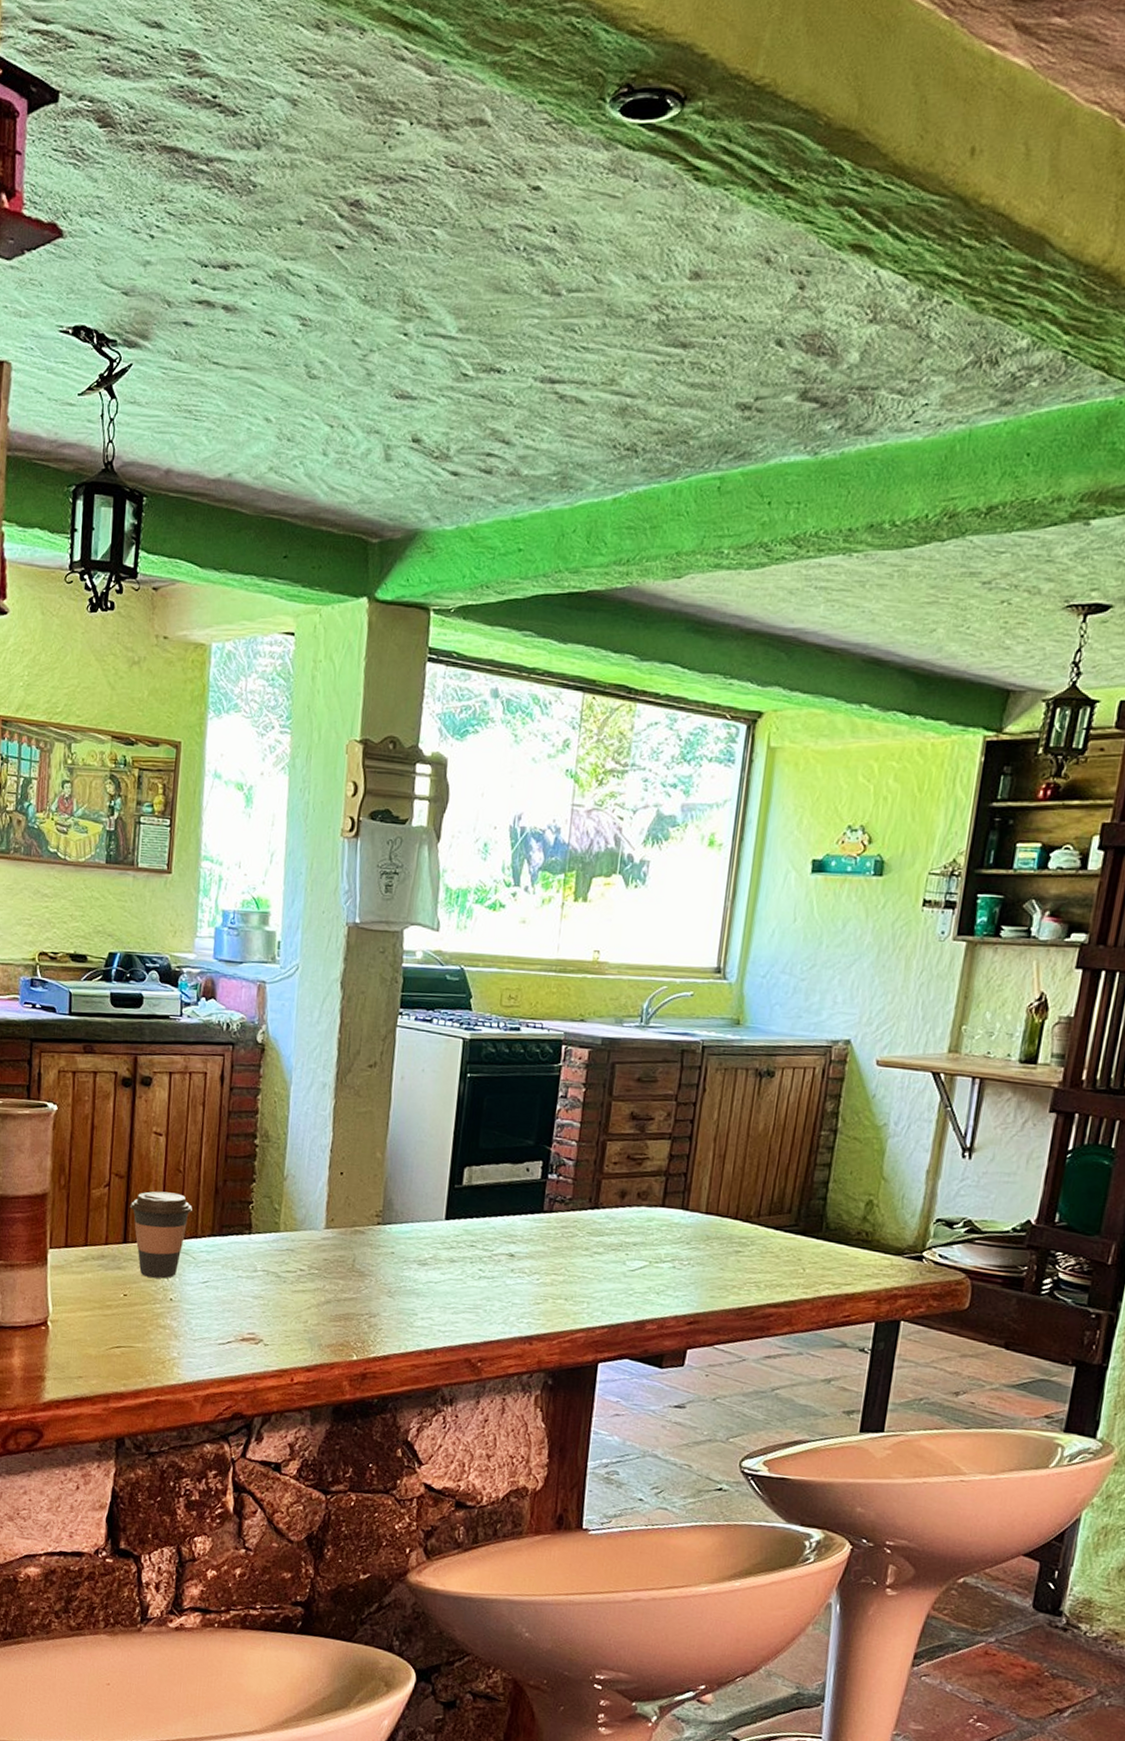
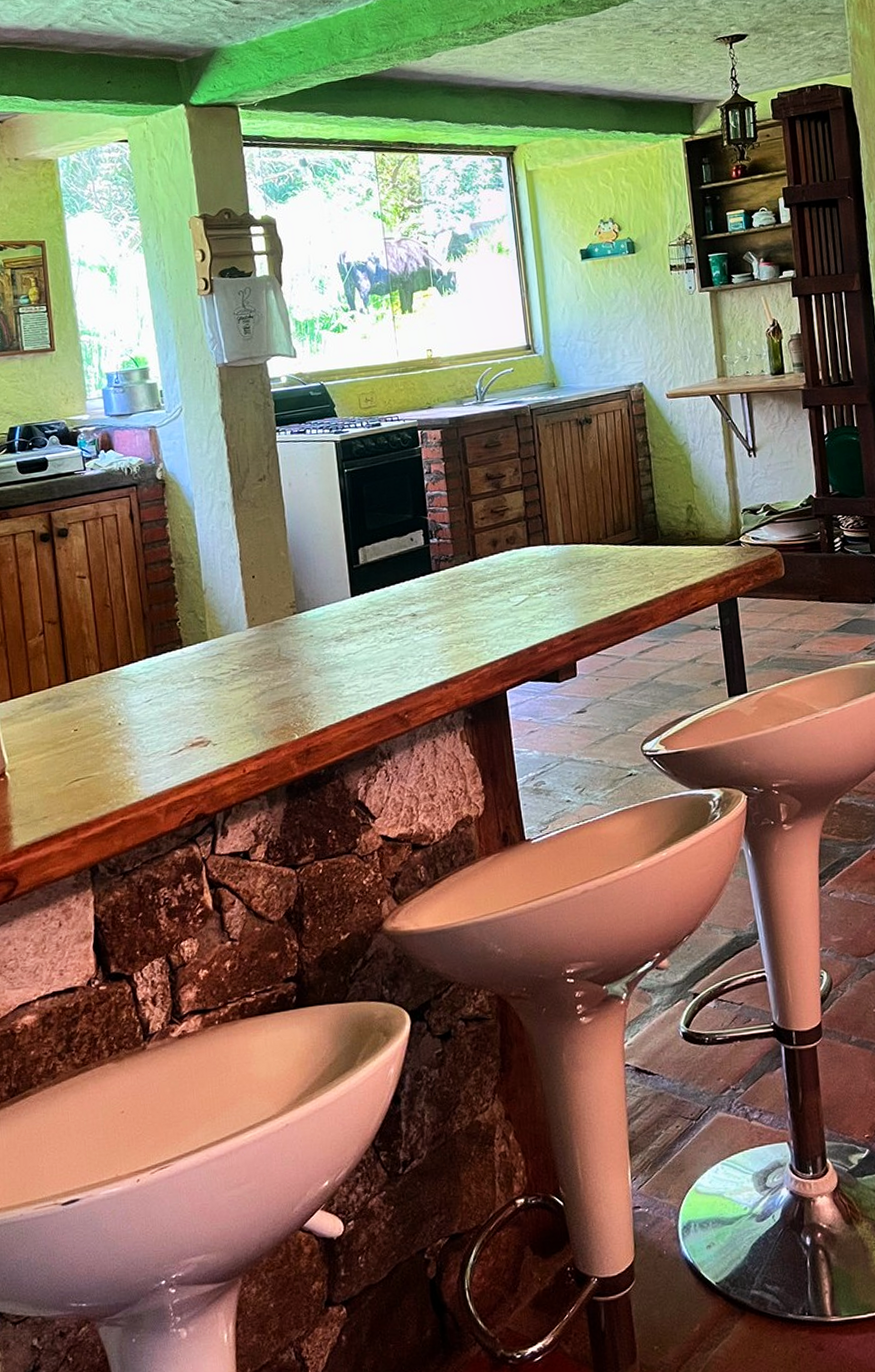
coffee cup: present [129,1191,192,1279] -> none [66,626,125,709]

